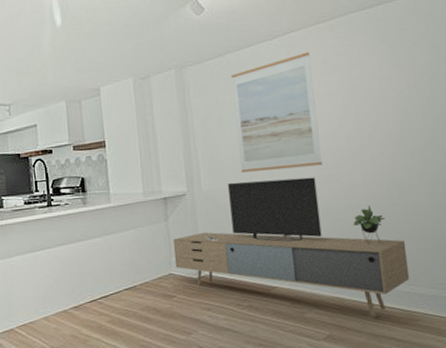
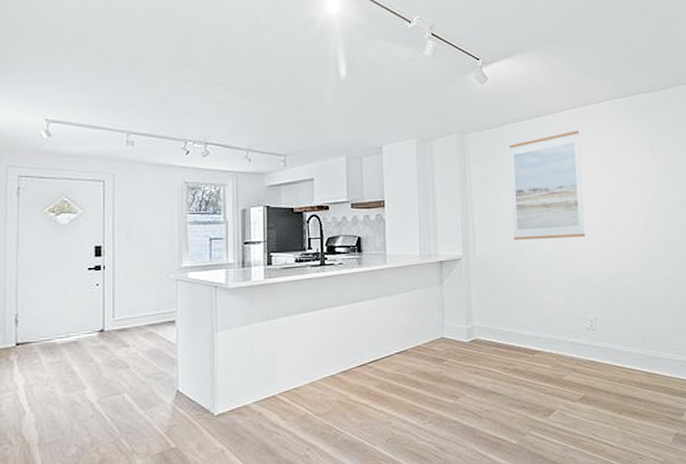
media console: present [172,177,410,317] -> none [446,247,652,379]

